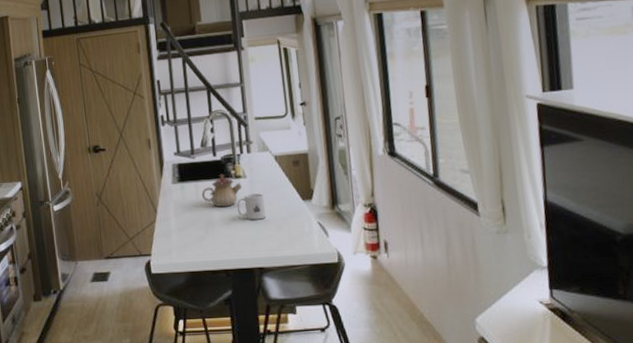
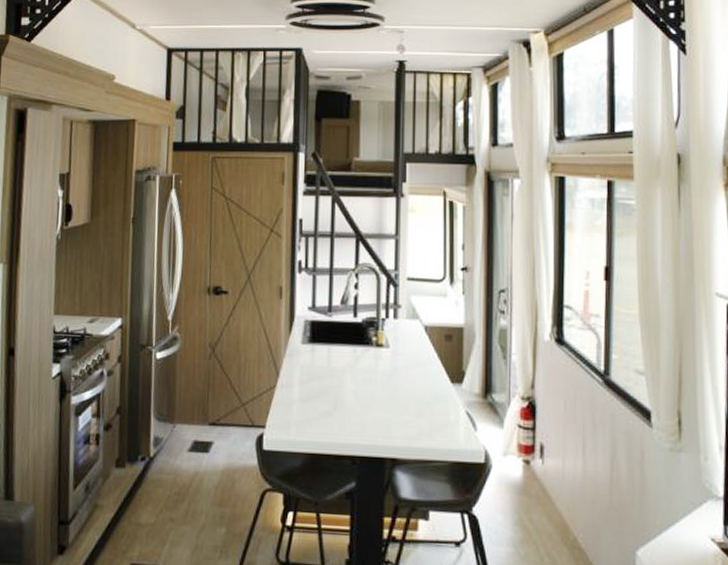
teapot: present [201,174,242,207] -> none [334,339,382,380]
mug: present [236,193,267,220] -> none [374,368,408,400]

